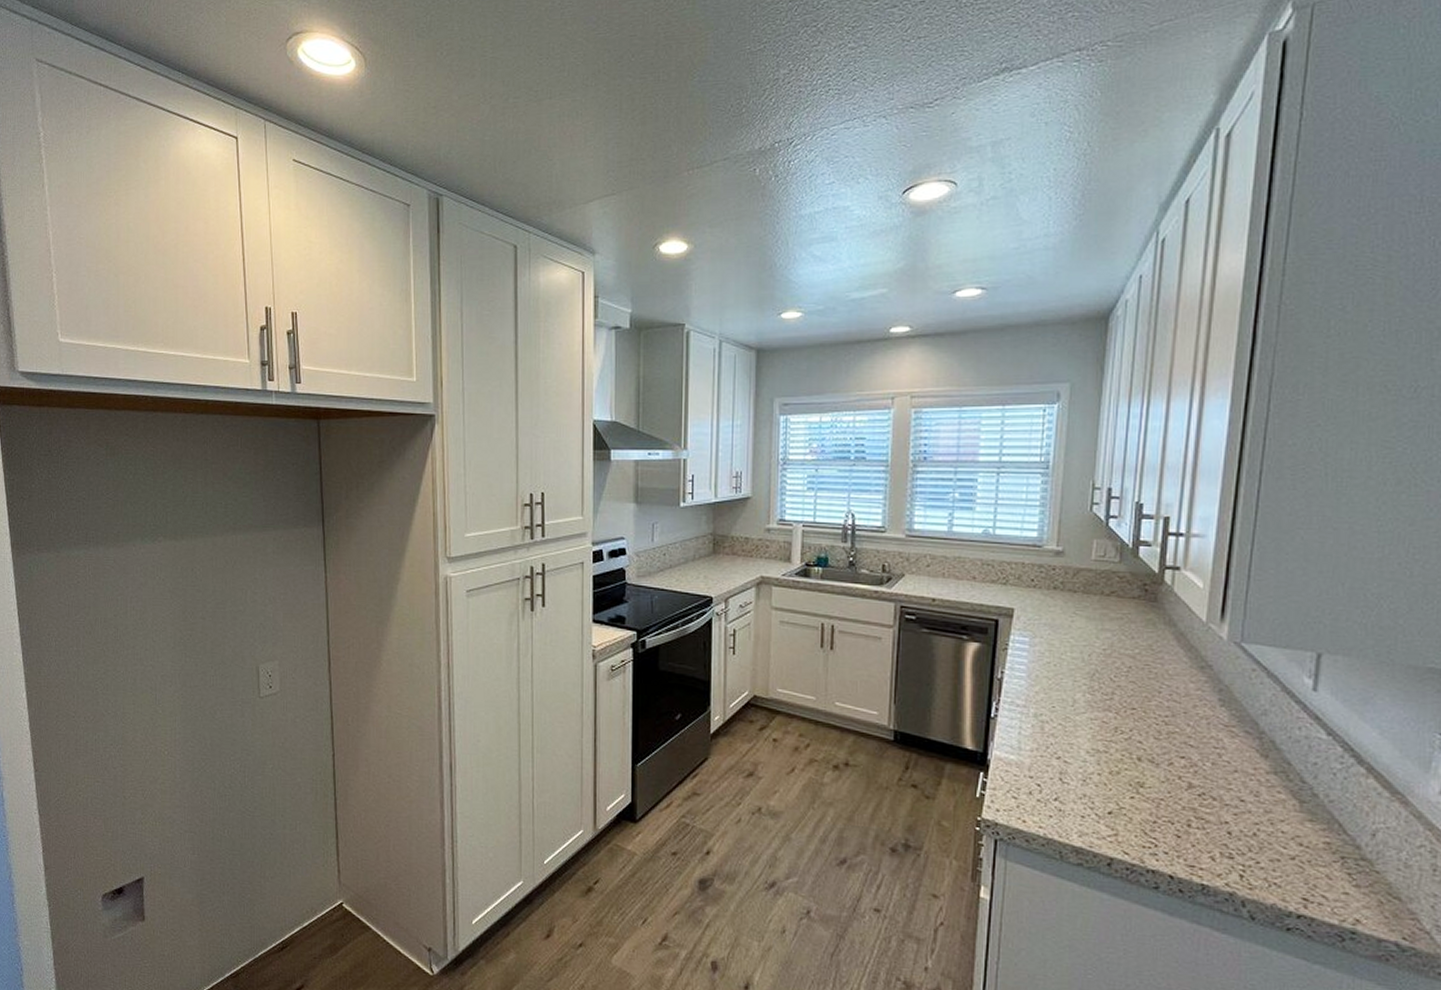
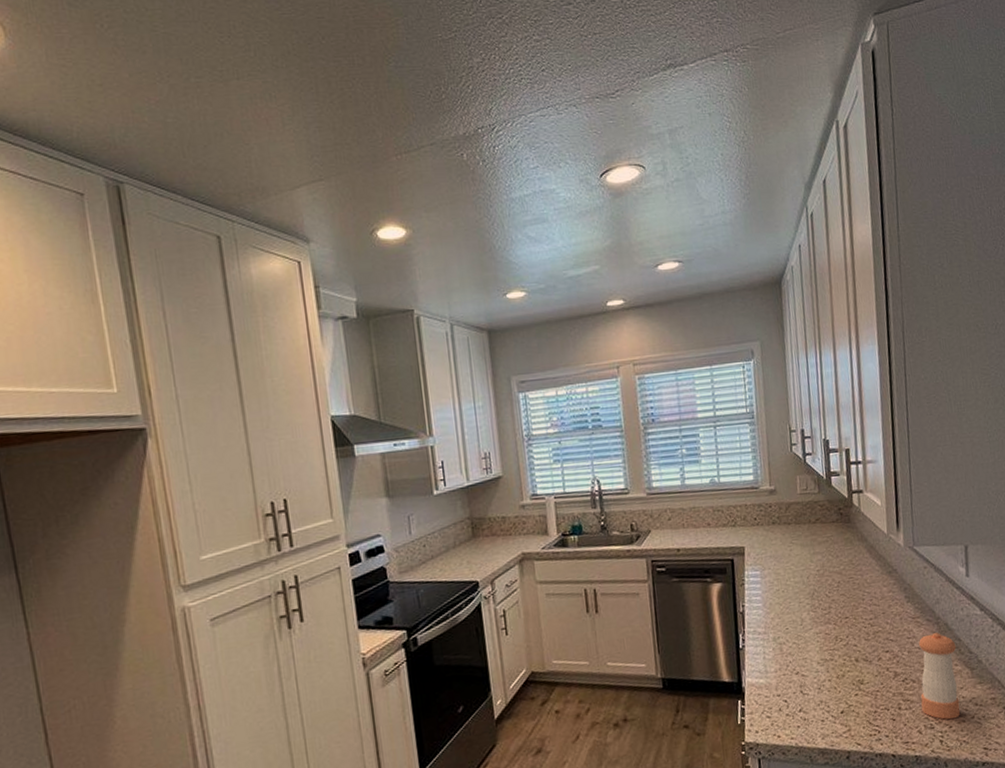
pepper shaker: none [1220,748,1283,855] -> present [919,632,960,720]

